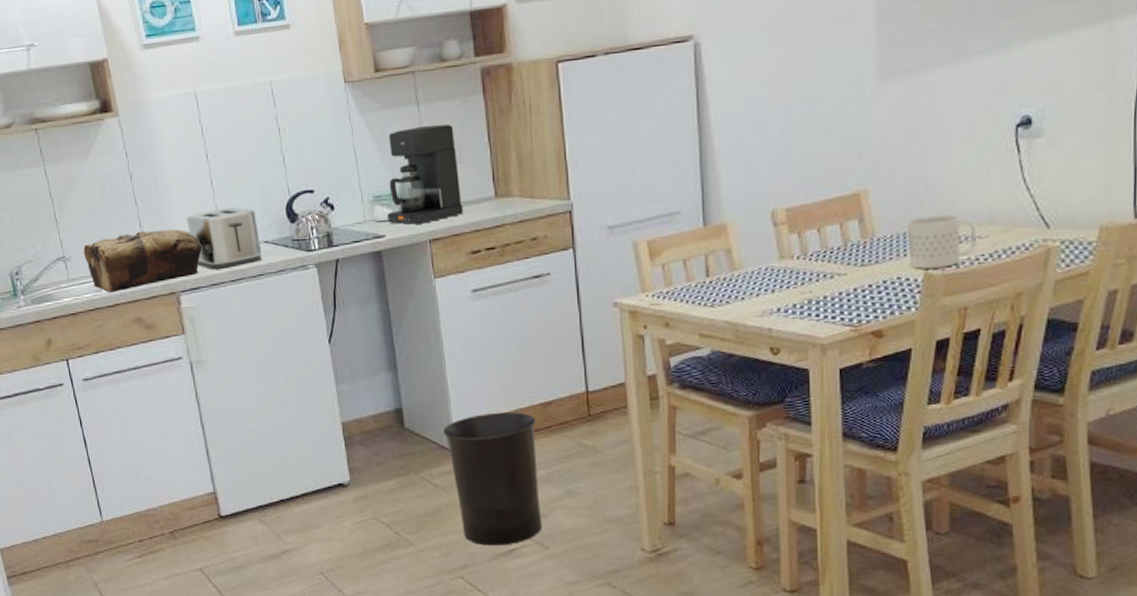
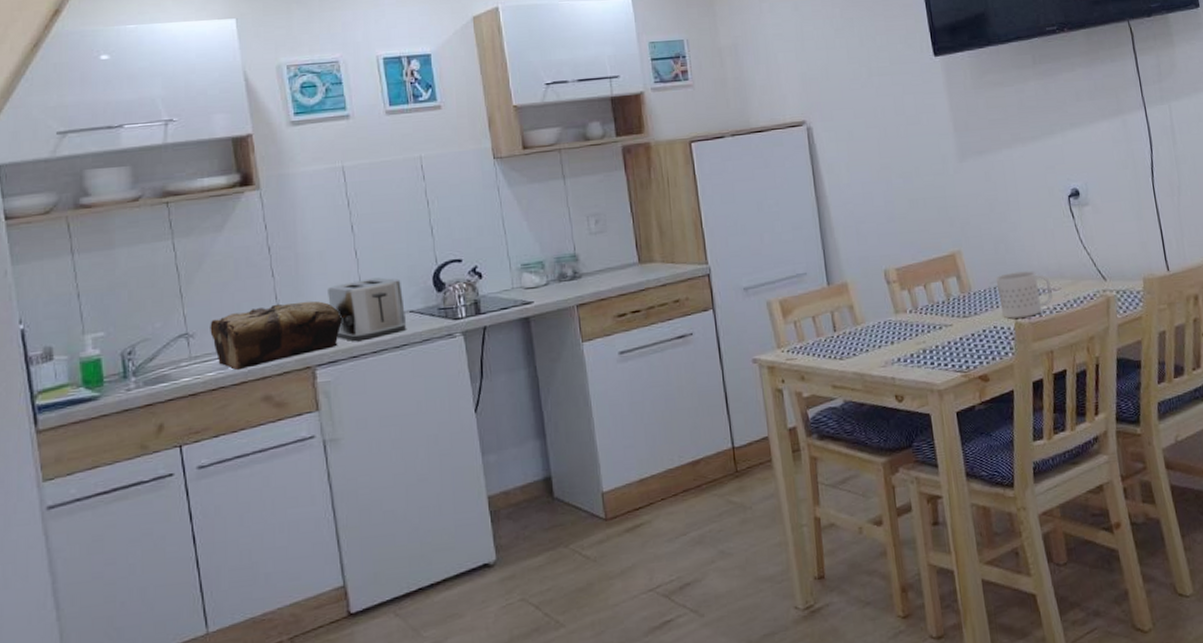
coffee maker: present [388,124,464,225] -> none [535,197,609,291]
waste bin: present [443,411,543,546] -> none [593,473,697,619]

